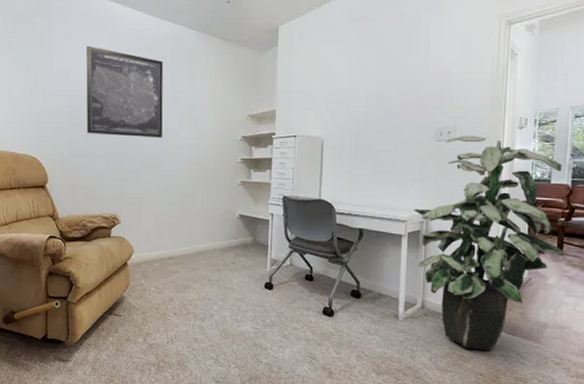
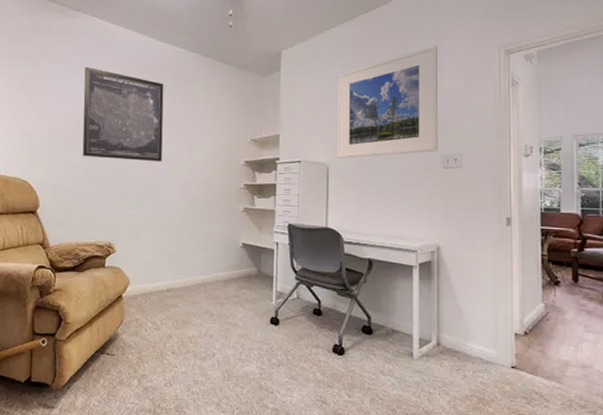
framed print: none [331,17,438,132] -> present [336,45,439,158]
indoor plant: present [413,135,564,352] -> none [423,162,579,394]

